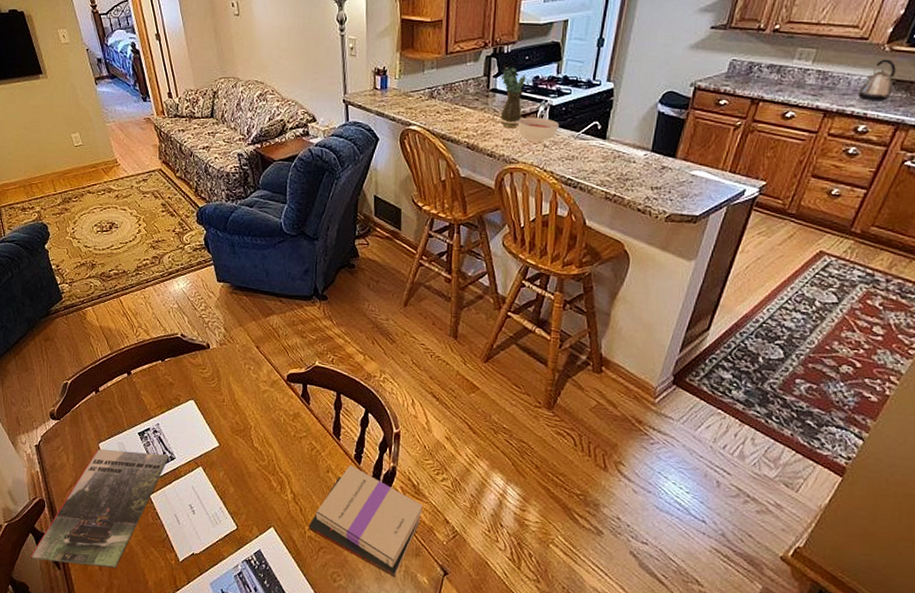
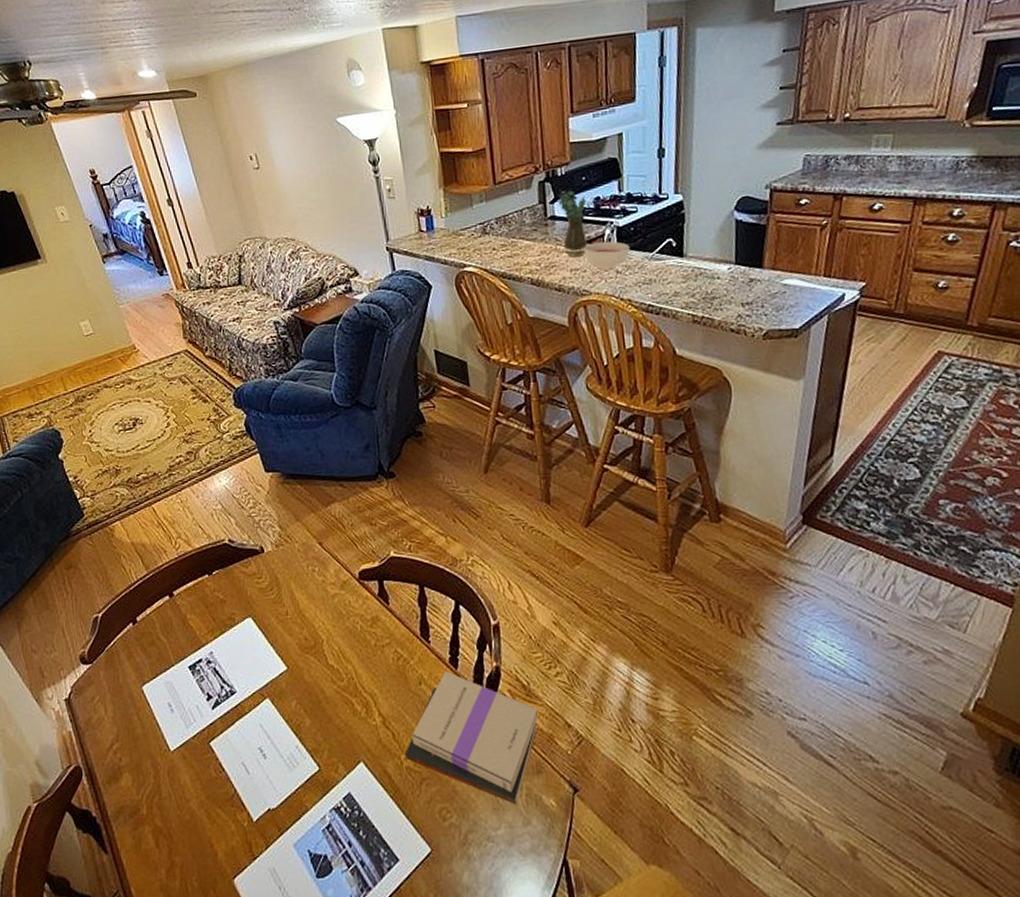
magazine: present [30,449,169,569] -> none [69,689,228,845]
kettle: present [858,59,896,101] -> none [945,135,982,182]

